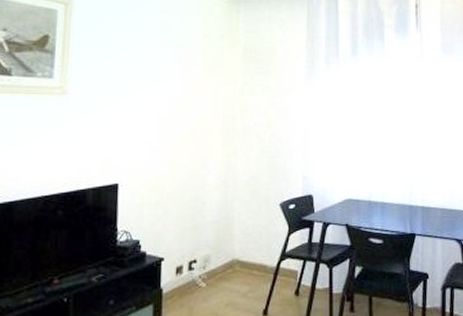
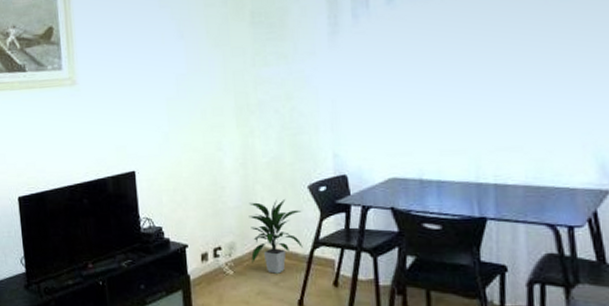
indoor plant: none [224,216,273,285] -> present [248,200,303,274]

